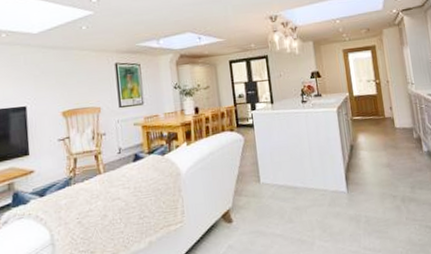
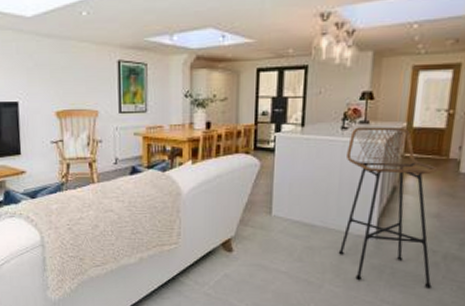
bar stool: none [309,96,400,232] -> present [338,126,438,288]

